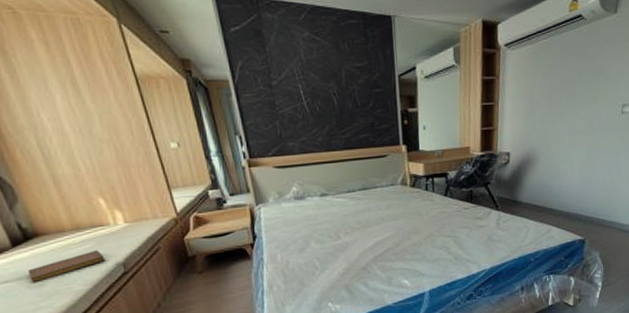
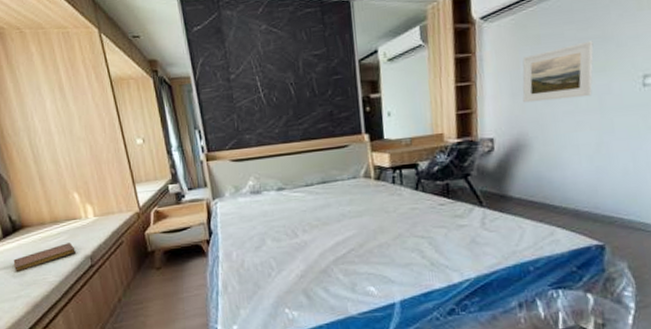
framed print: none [534,73,590,123] -> present [522,41,594,103]

